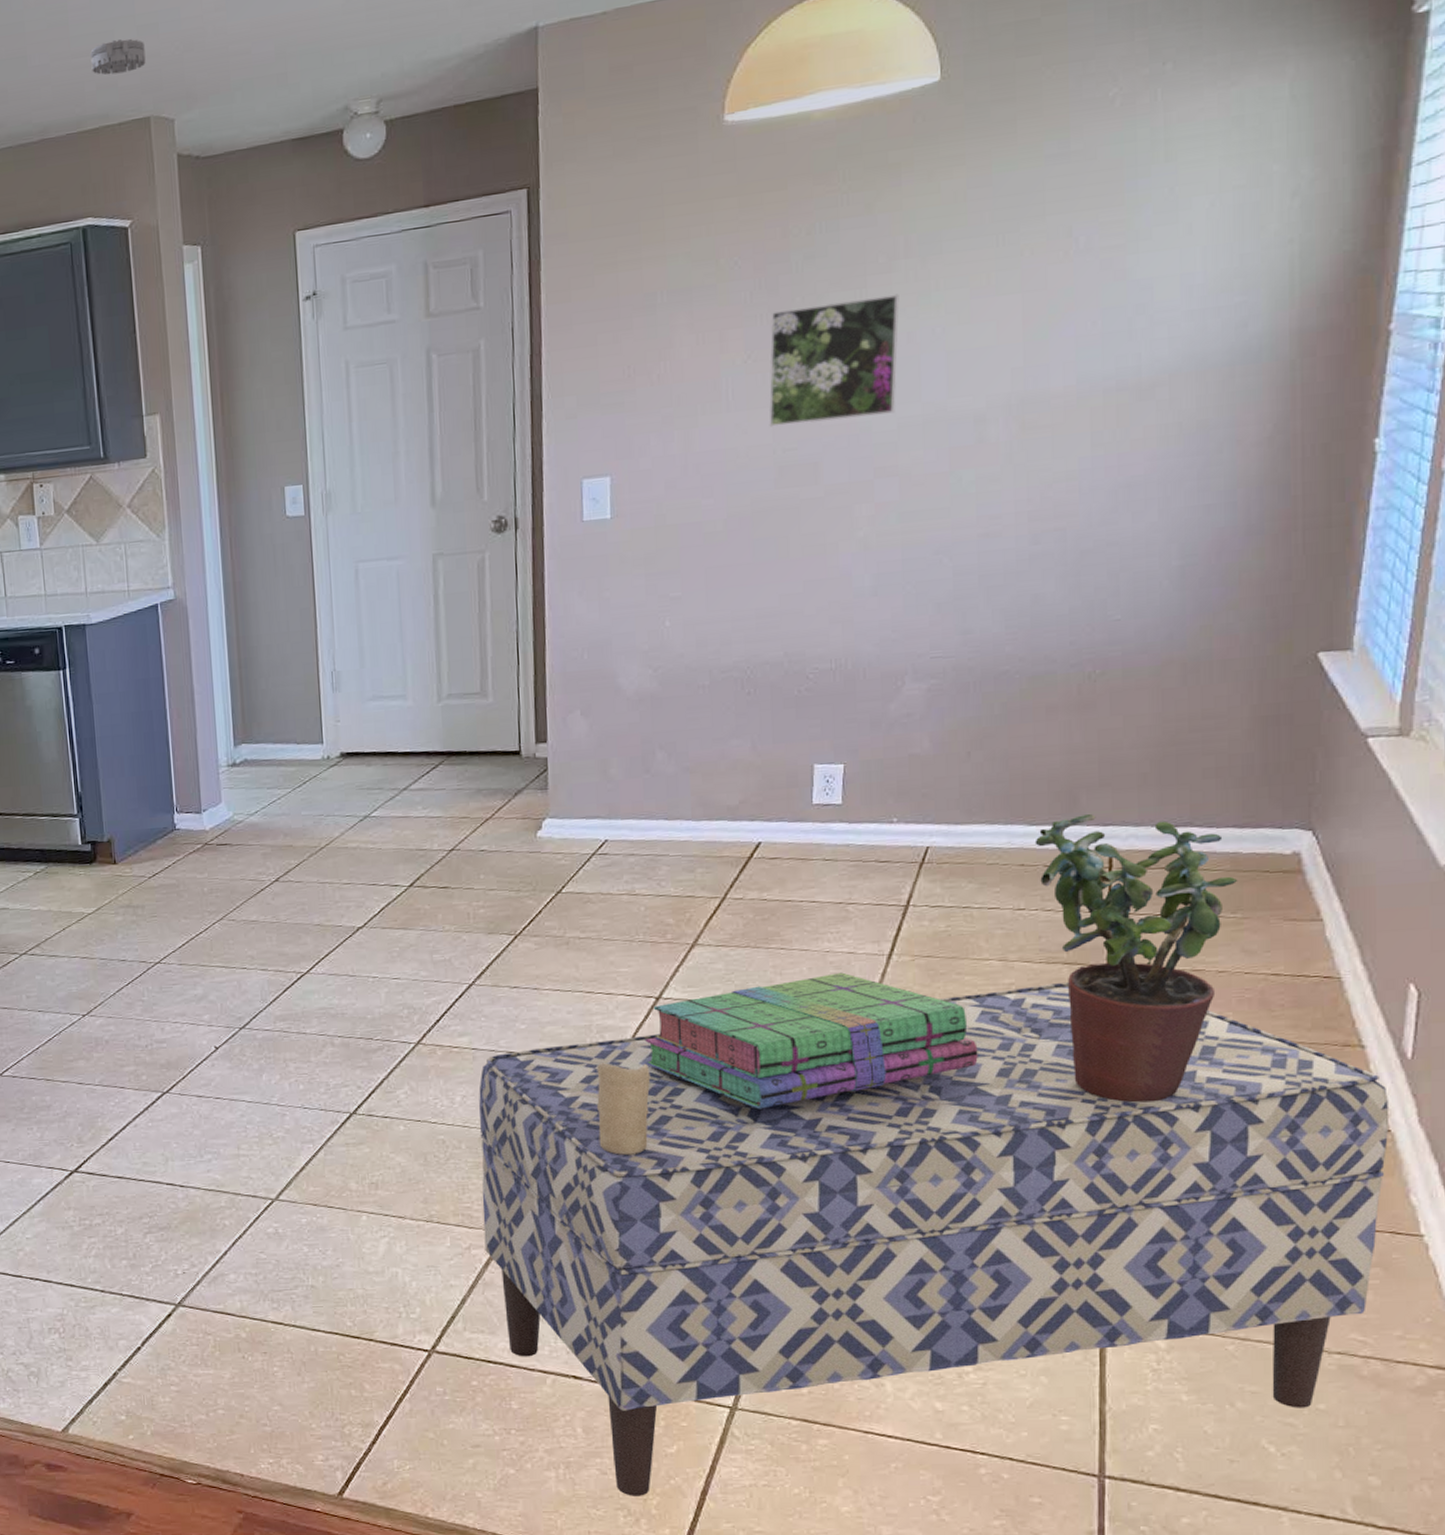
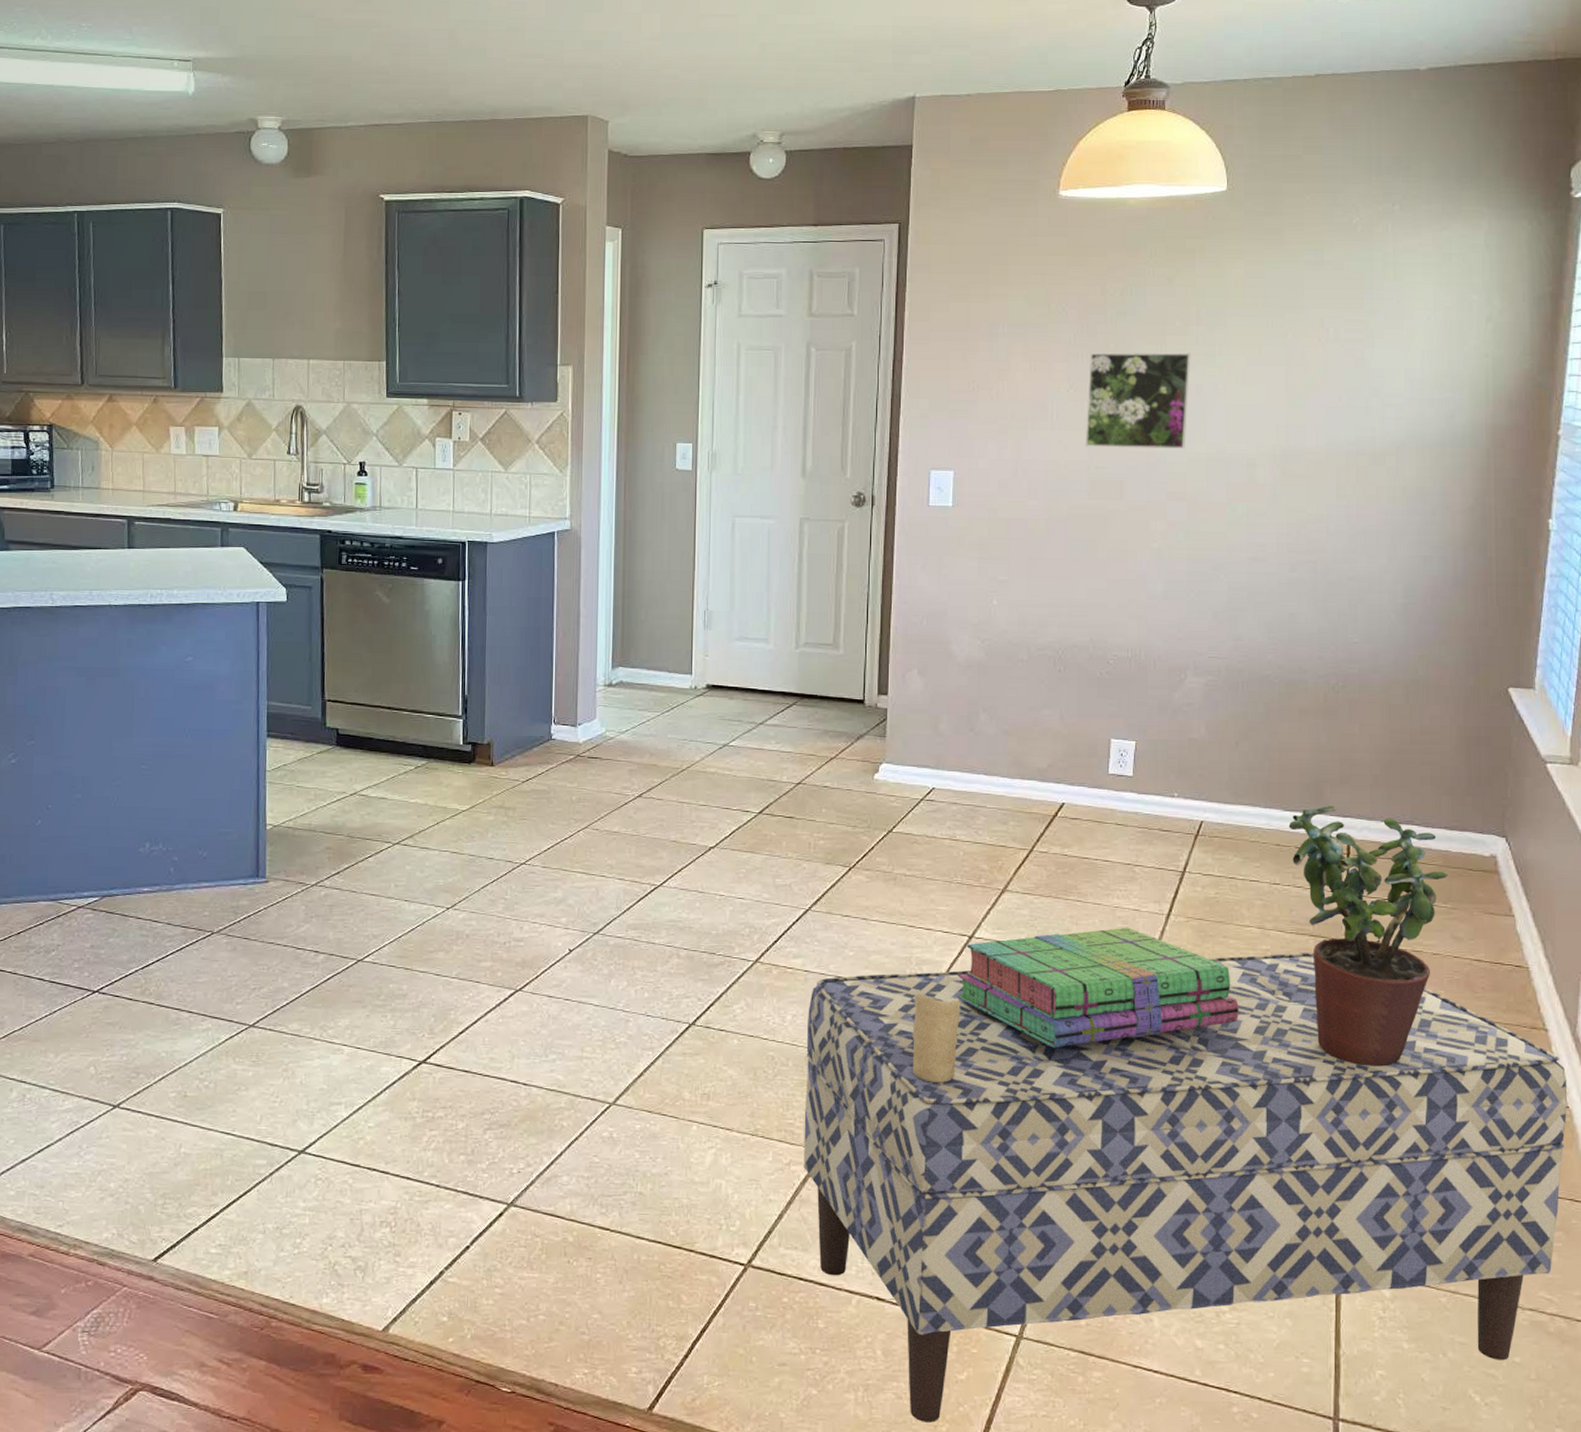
smoke detector: present [90,39,146,75] -> none [541,48,589,77]

